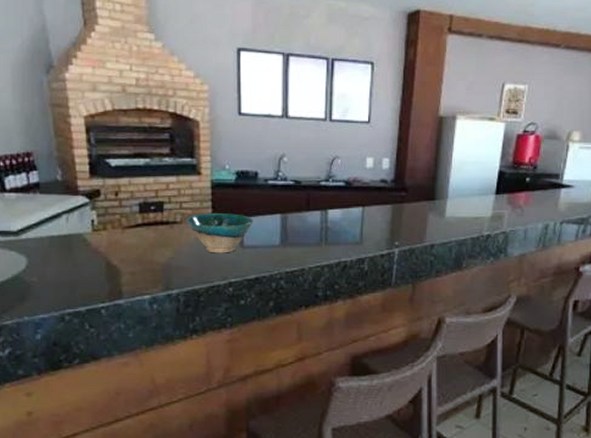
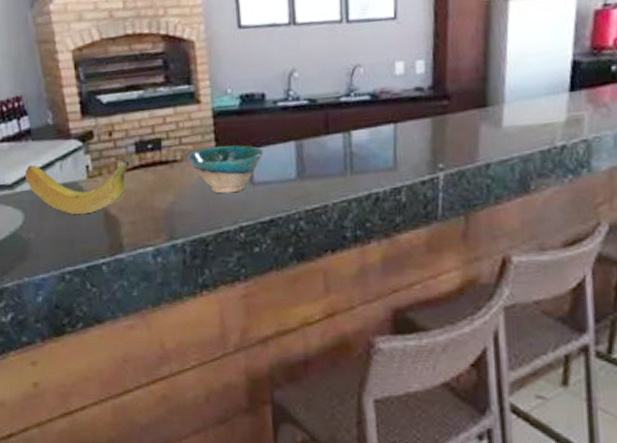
fruit: none [31,215,133,263] -> present [25,160,130,215]

